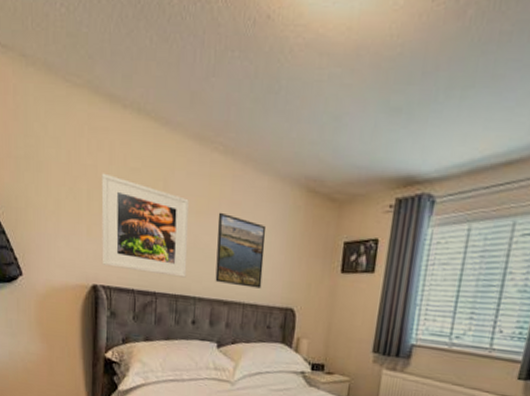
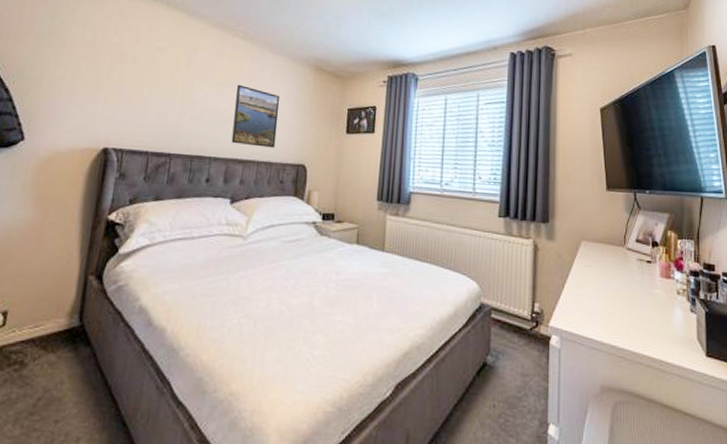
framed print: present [101,173,189,278] -> none [116,50,210,140]

